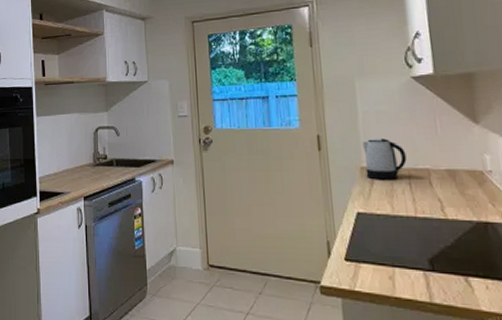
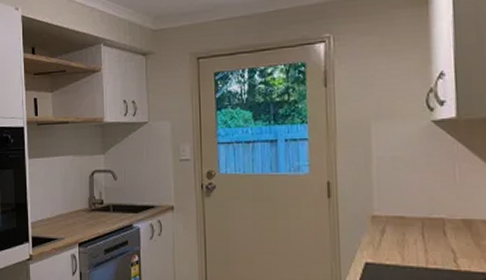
kettle: present [363,137,407,180] -> none [375,185,421,229]

